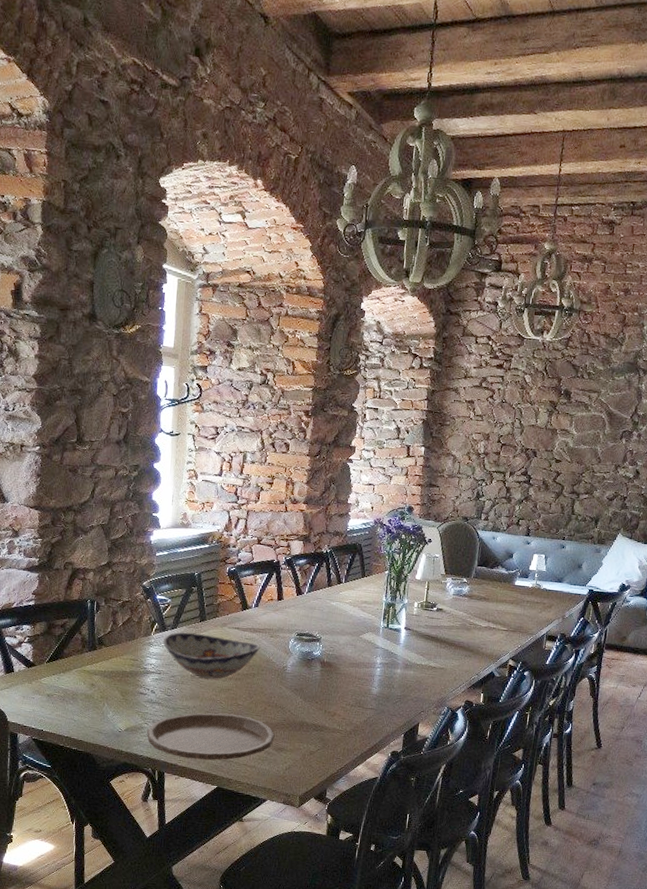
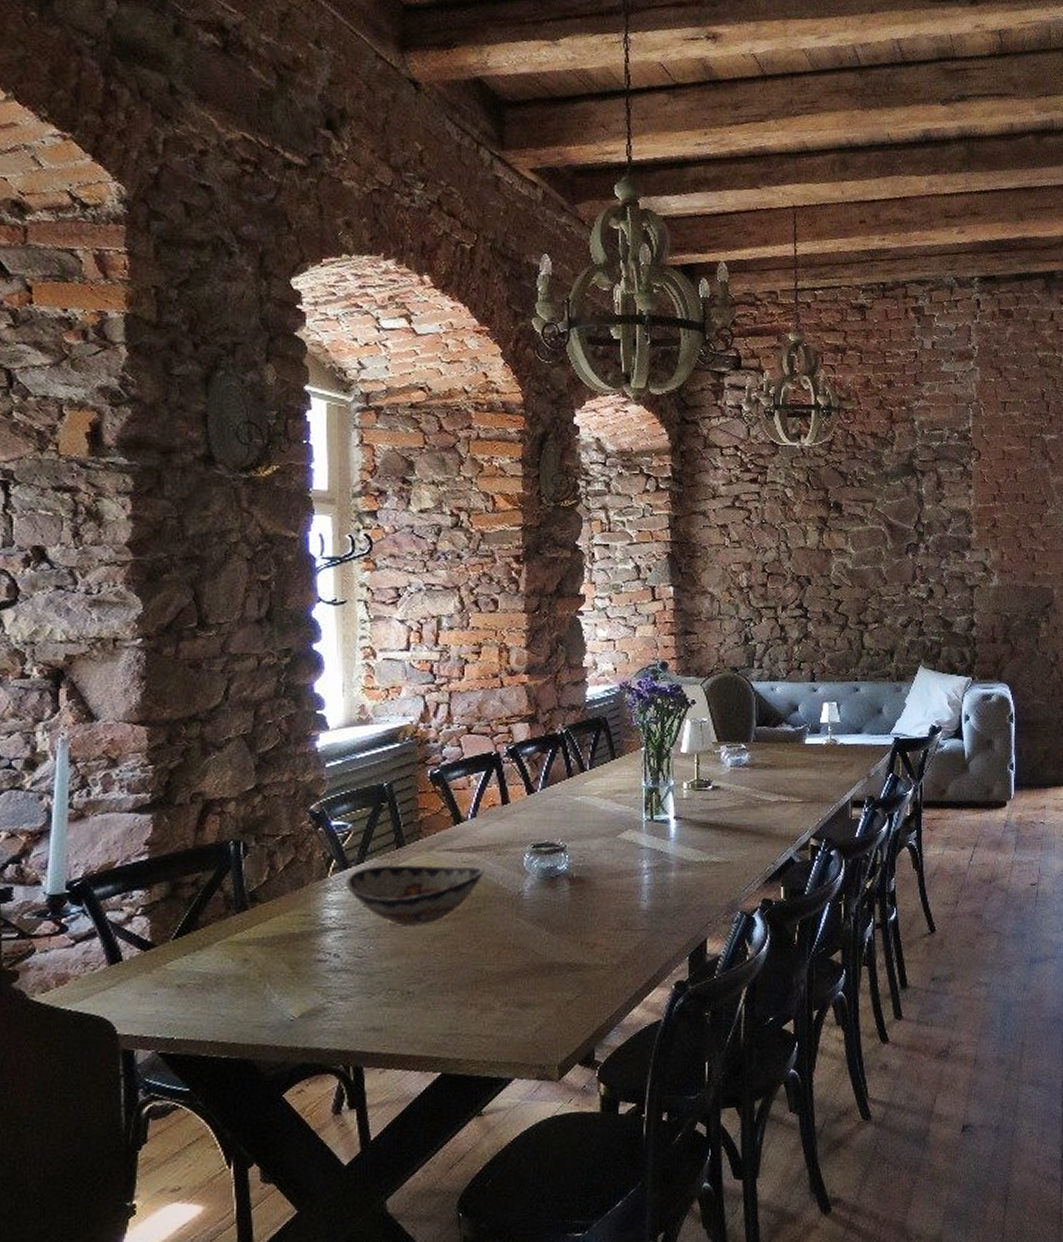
plate: present [147,713,275,761] -> none [332,968,516,1042]

